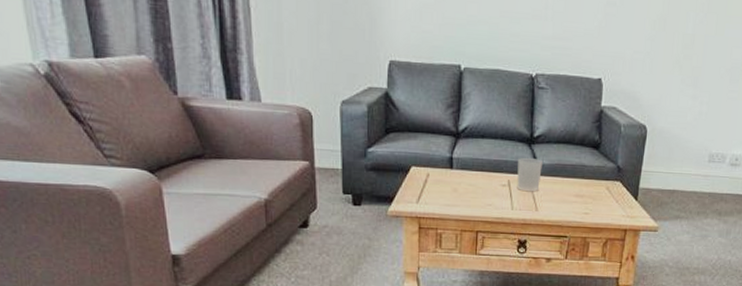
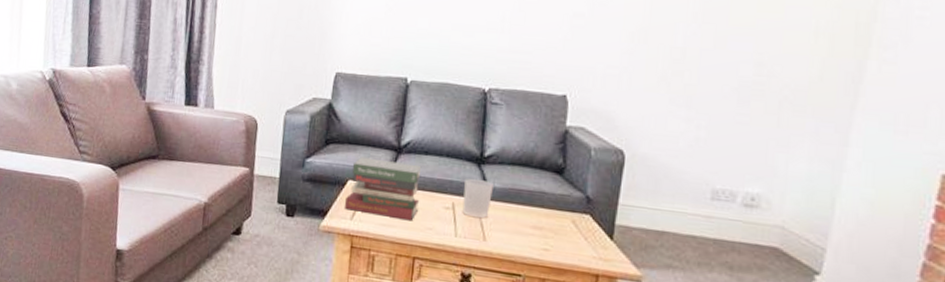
books: none [409,143,479,200] -> present [344,157,422,221]

